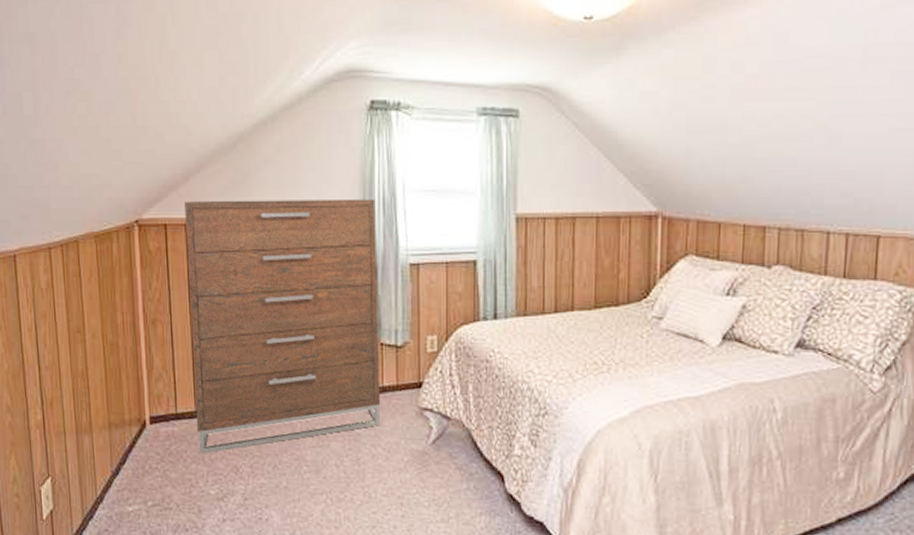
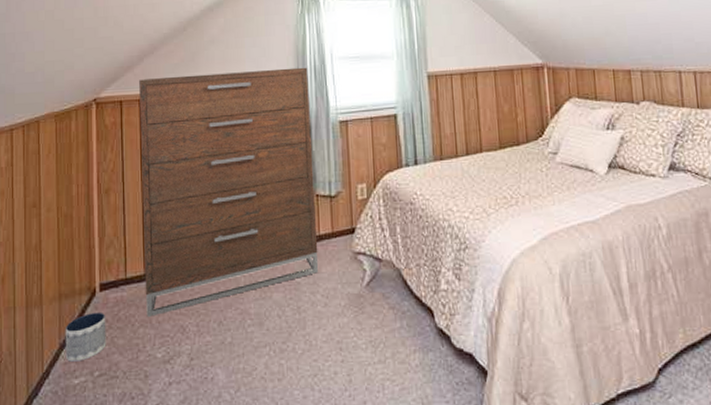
planter: none [116,444,159,490] -> present [65,312,106,362]

